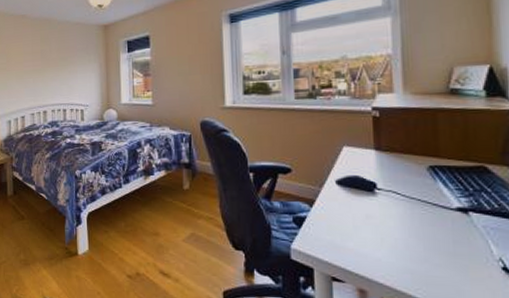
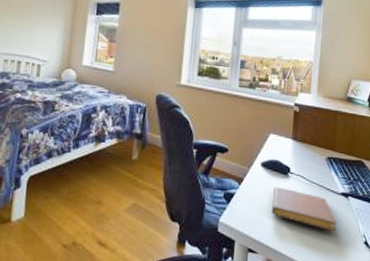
notebook: none [356,206,455,255] -> present [271,187,337,231]

